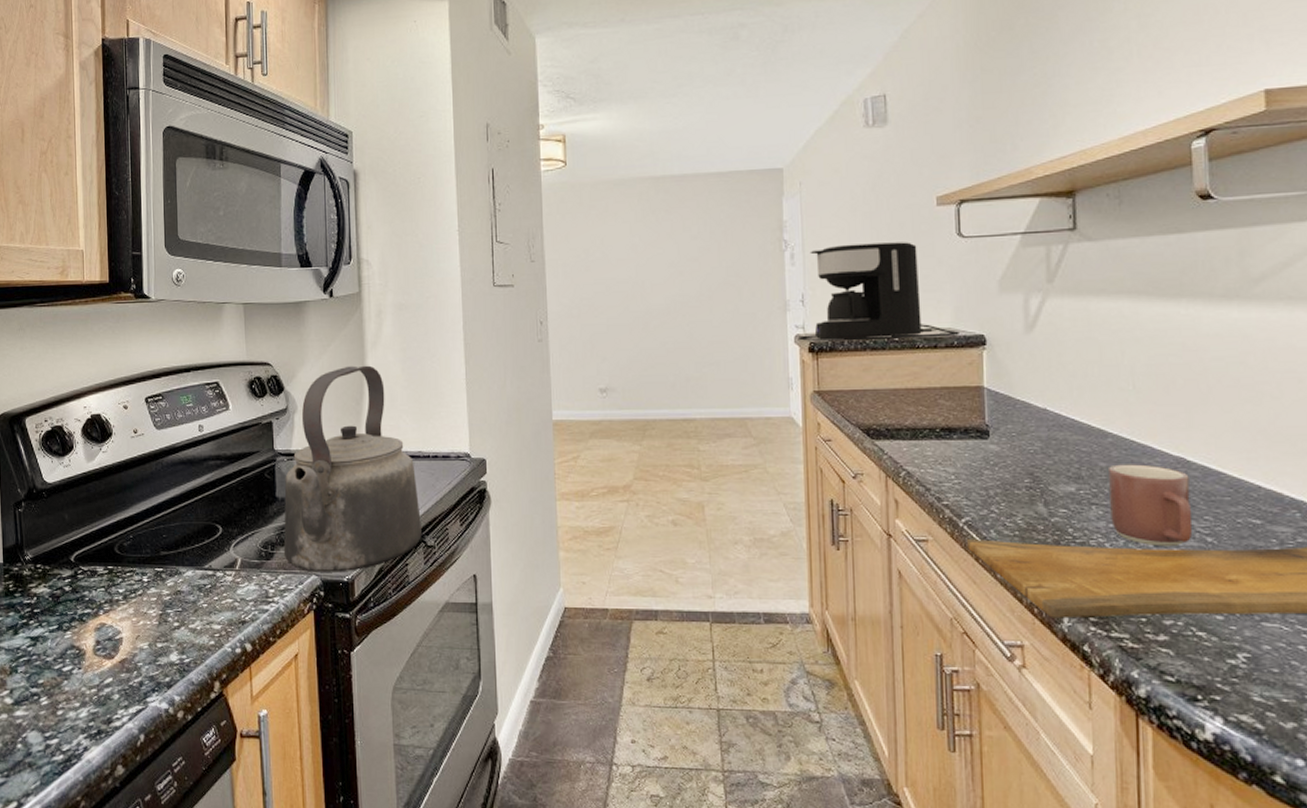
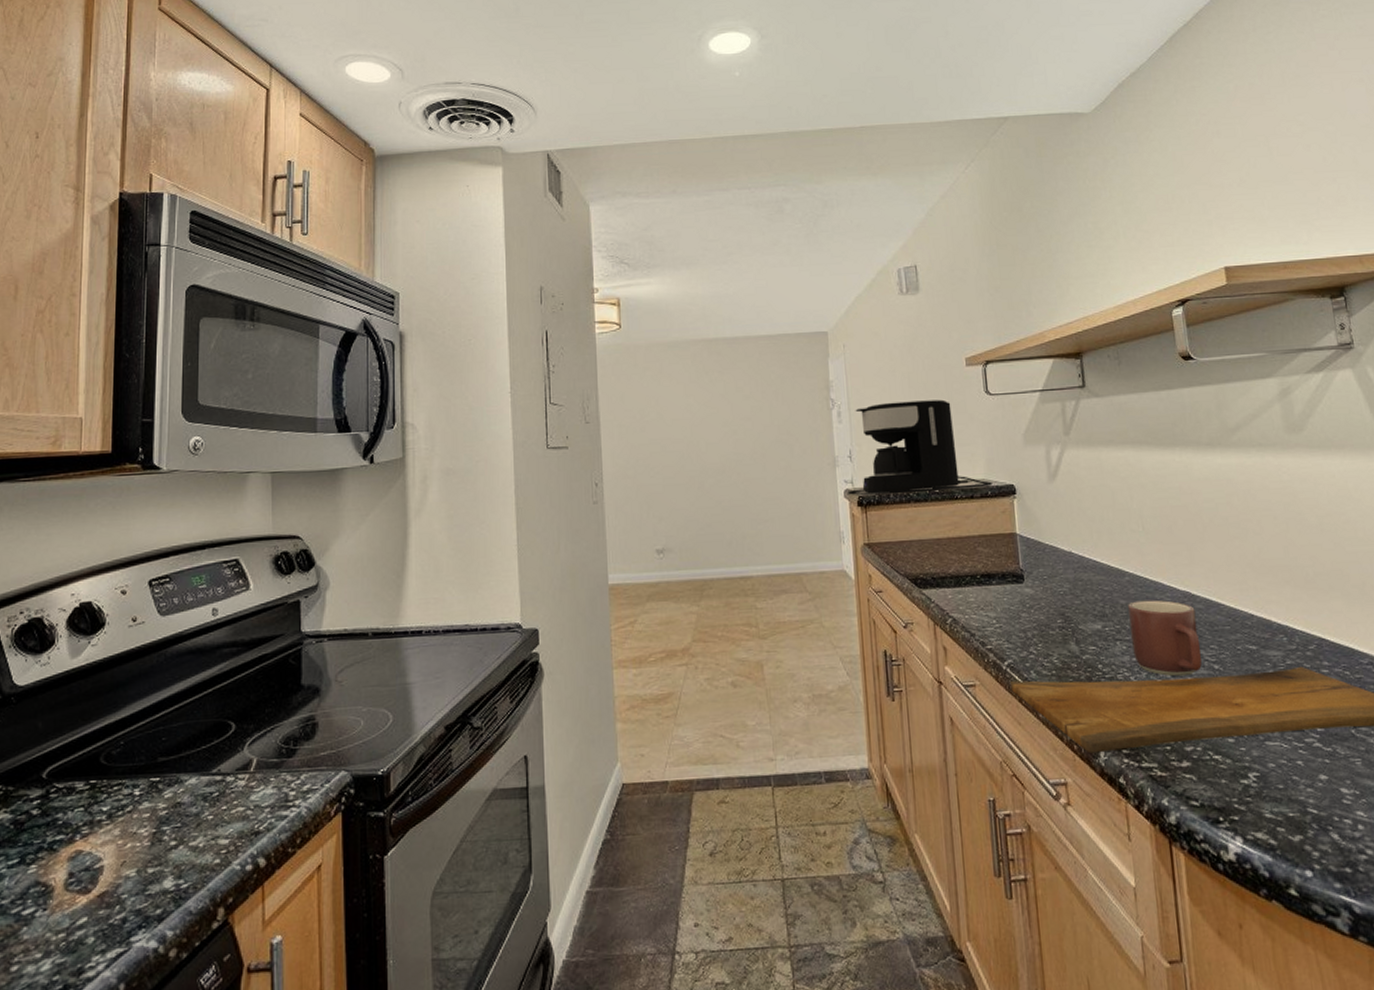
kettle: present [283,365,423,572] -> none [308,534,469,768]

